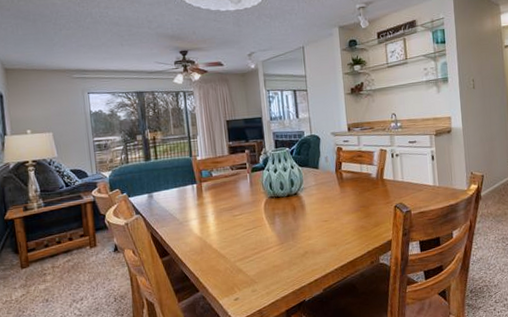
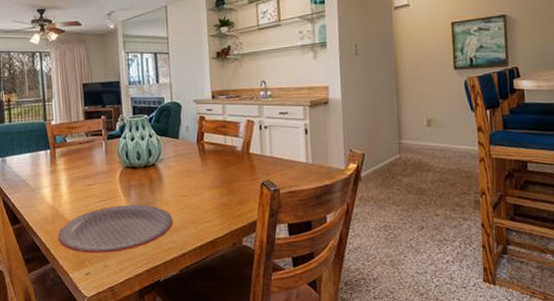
plate: none [206,231,316,280] -> present [58,204,174,254]

